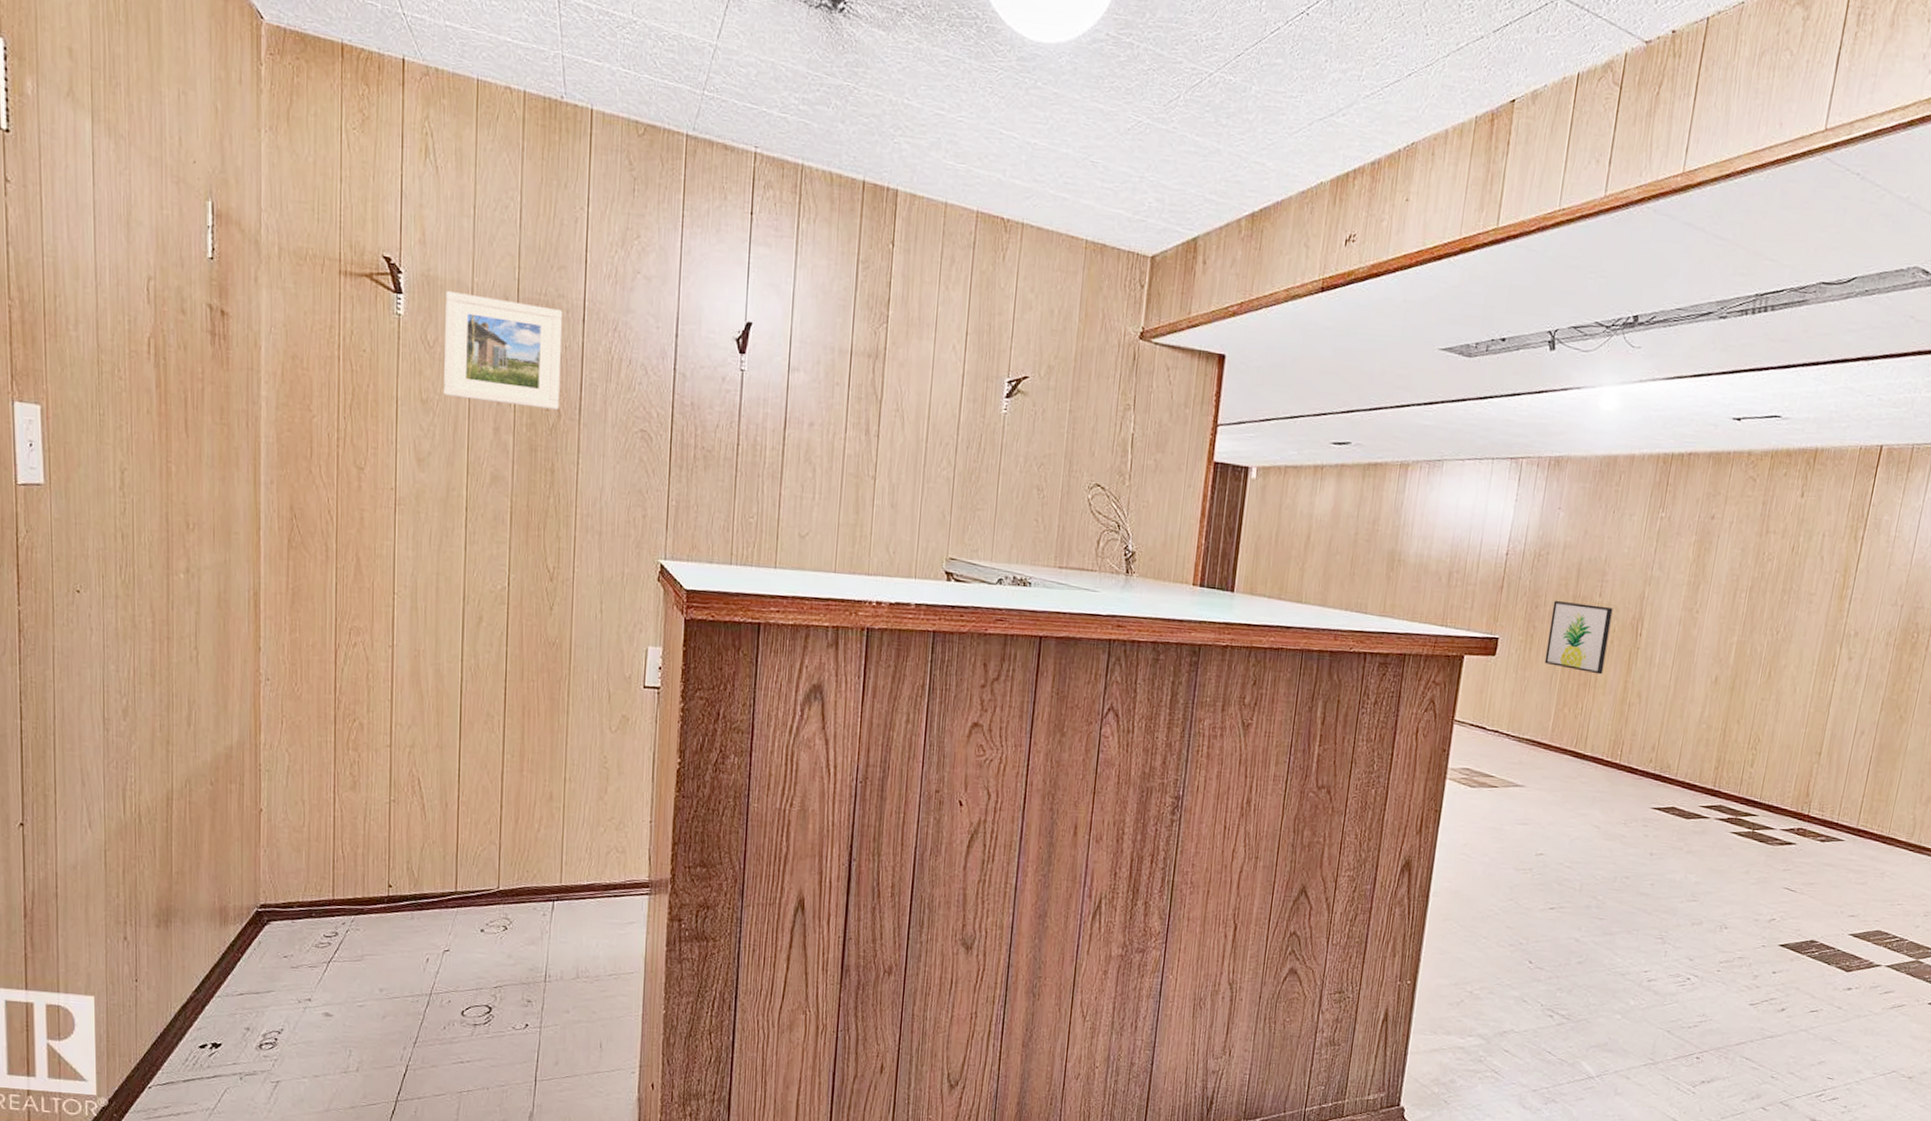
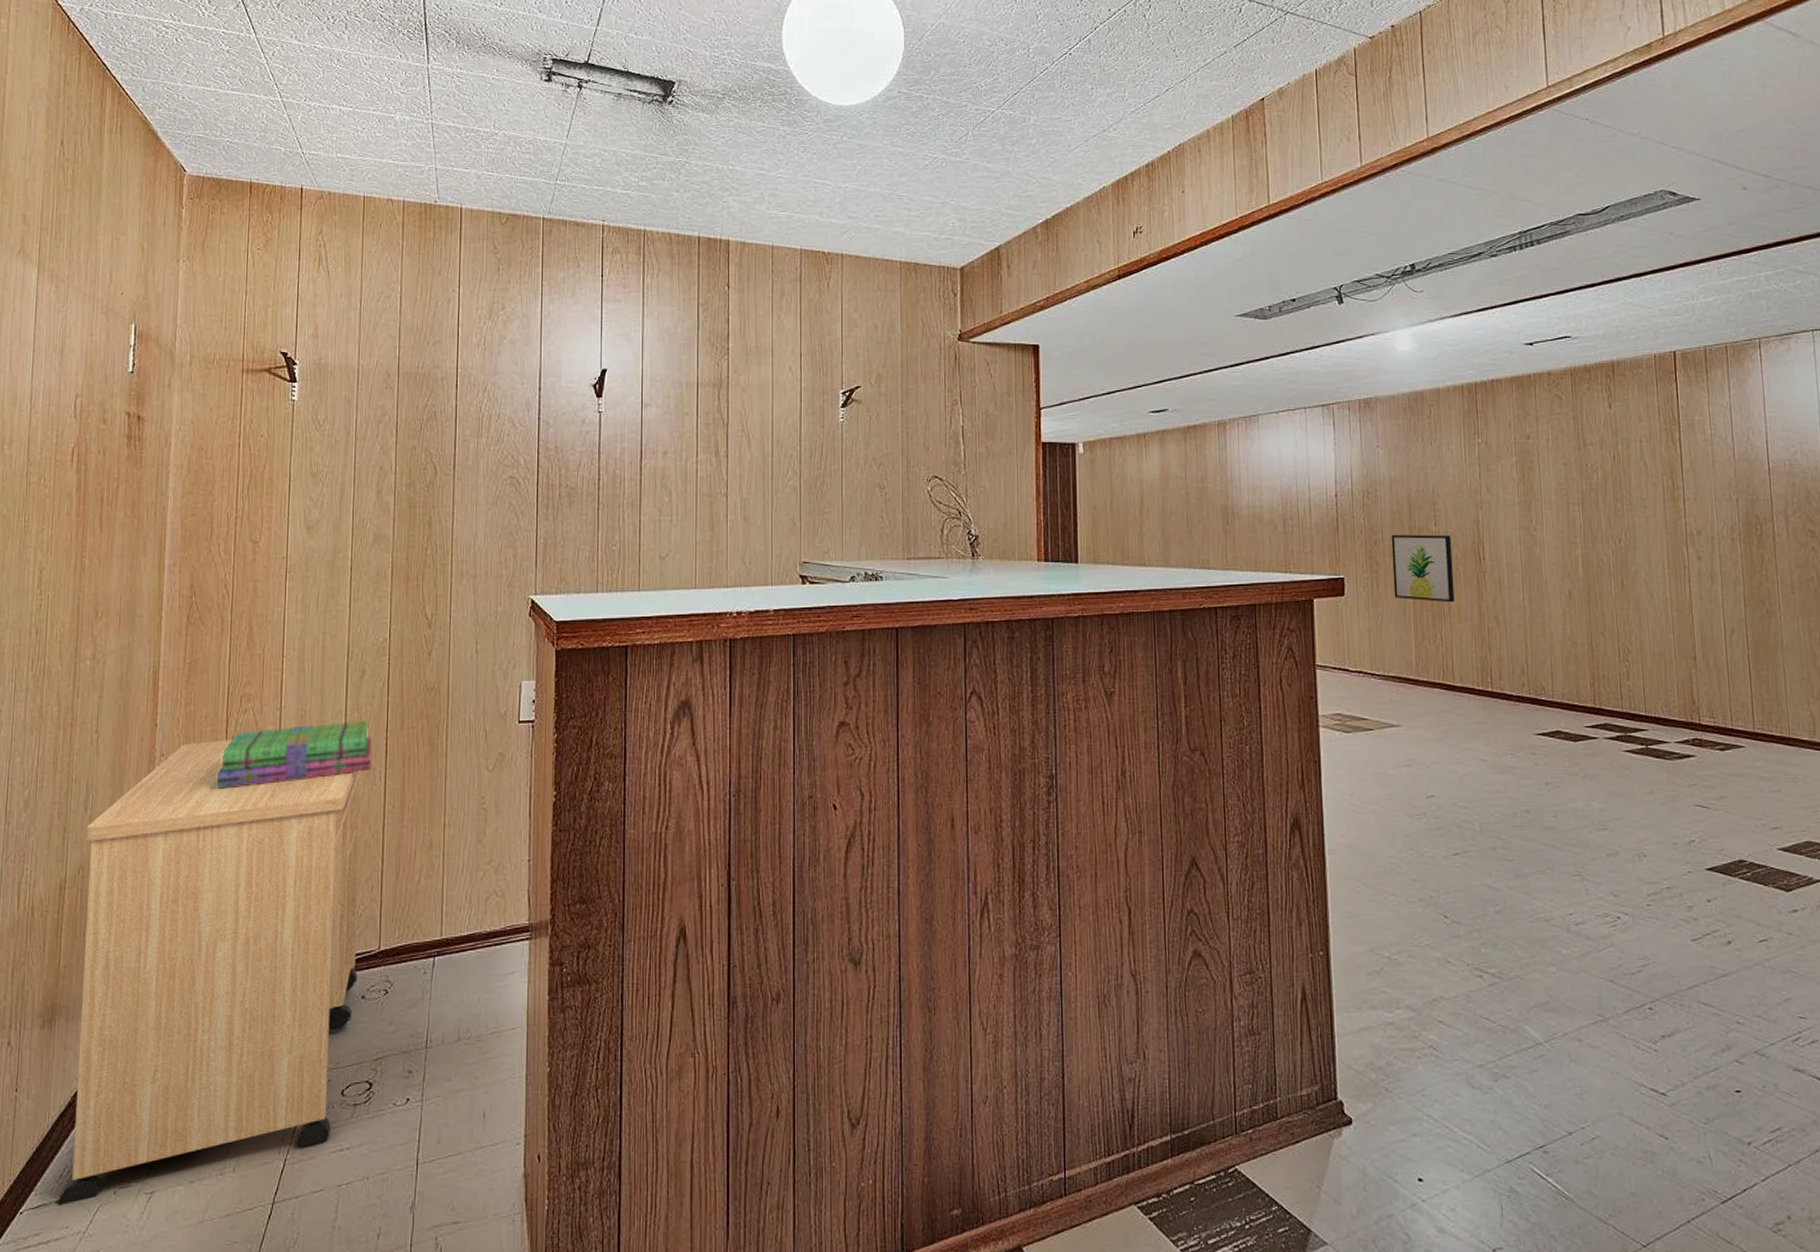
desk: none [186,670,487,1085] -> present [58,727,369,1206]
stack of books: none [326,665,491,720] -> present [216,720,373,789]
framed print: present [443,290,563,410] -> none [331,374,438,468]

